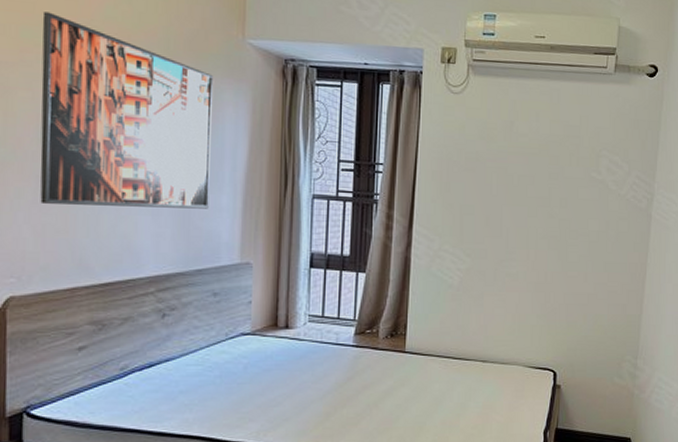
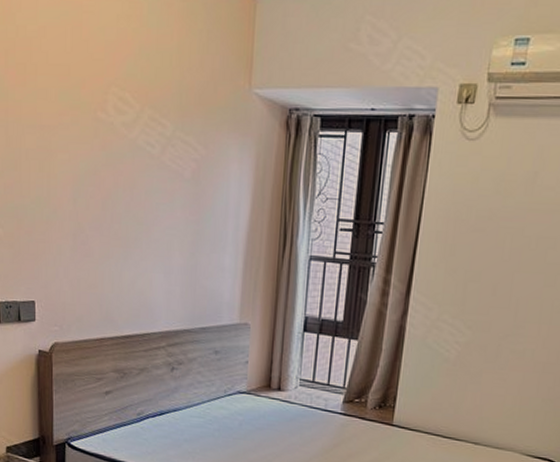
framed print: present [40,12,213,209] -> none [75,74,220,269]

